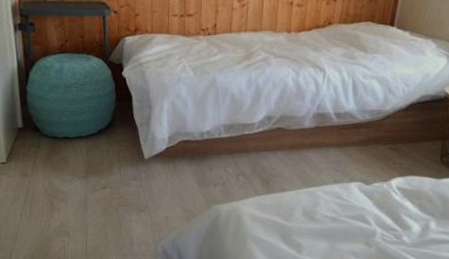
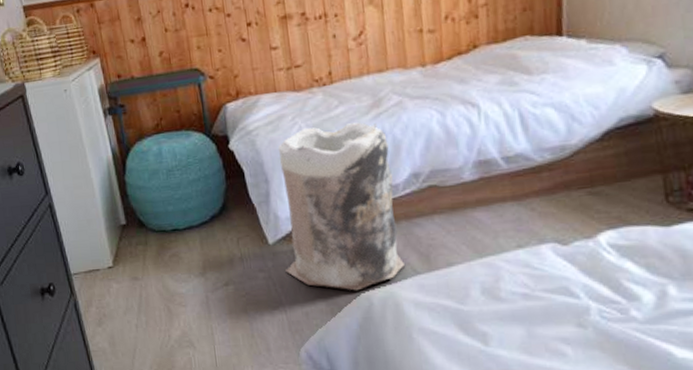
bag: none [155,68,252,203] -> present [277,122,406,291]

